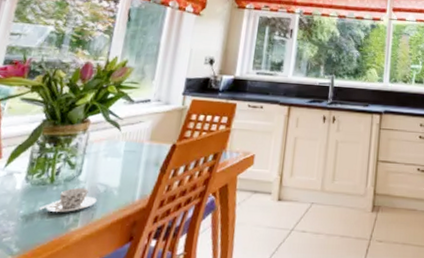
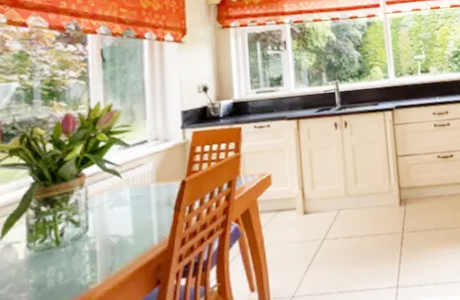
teacup: present [39,187,98,212] -> none [50,242,113,275]

